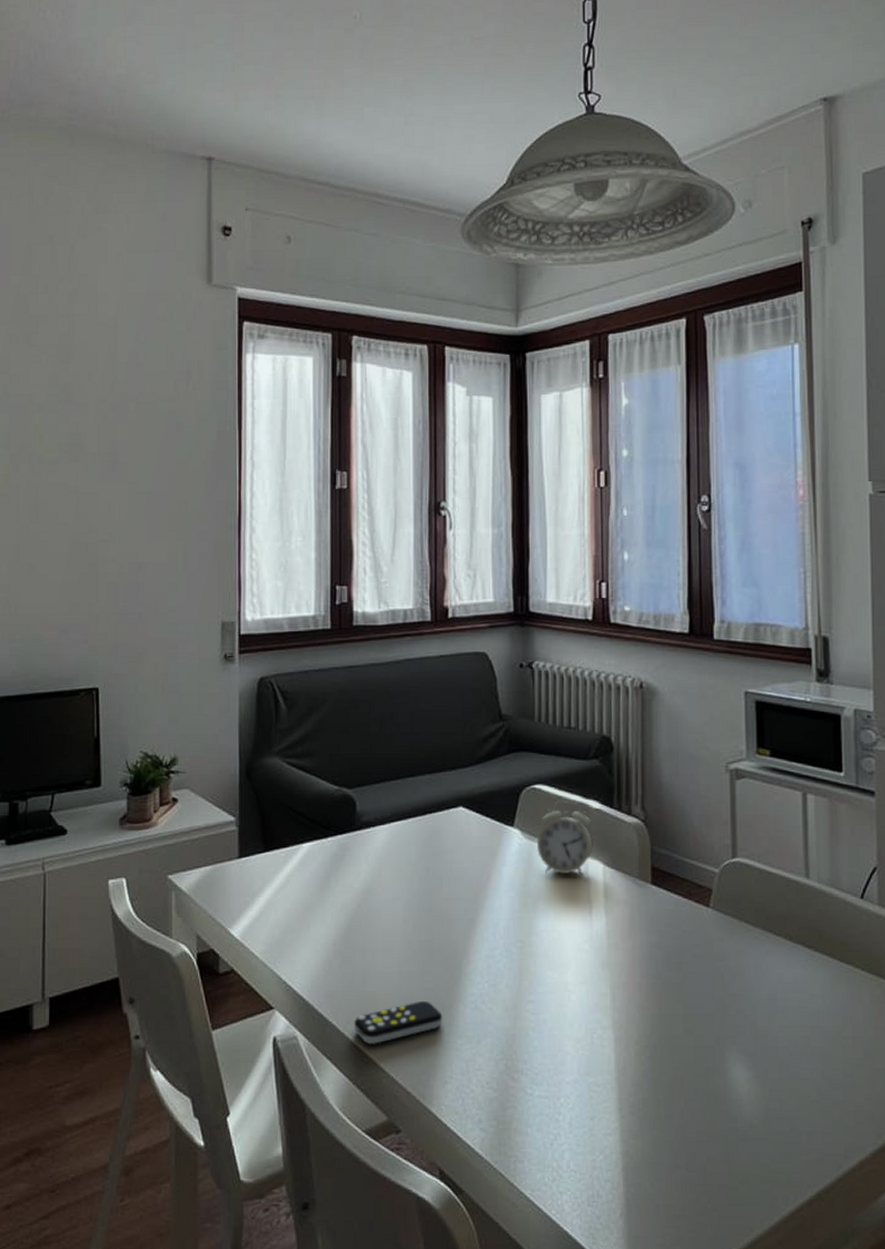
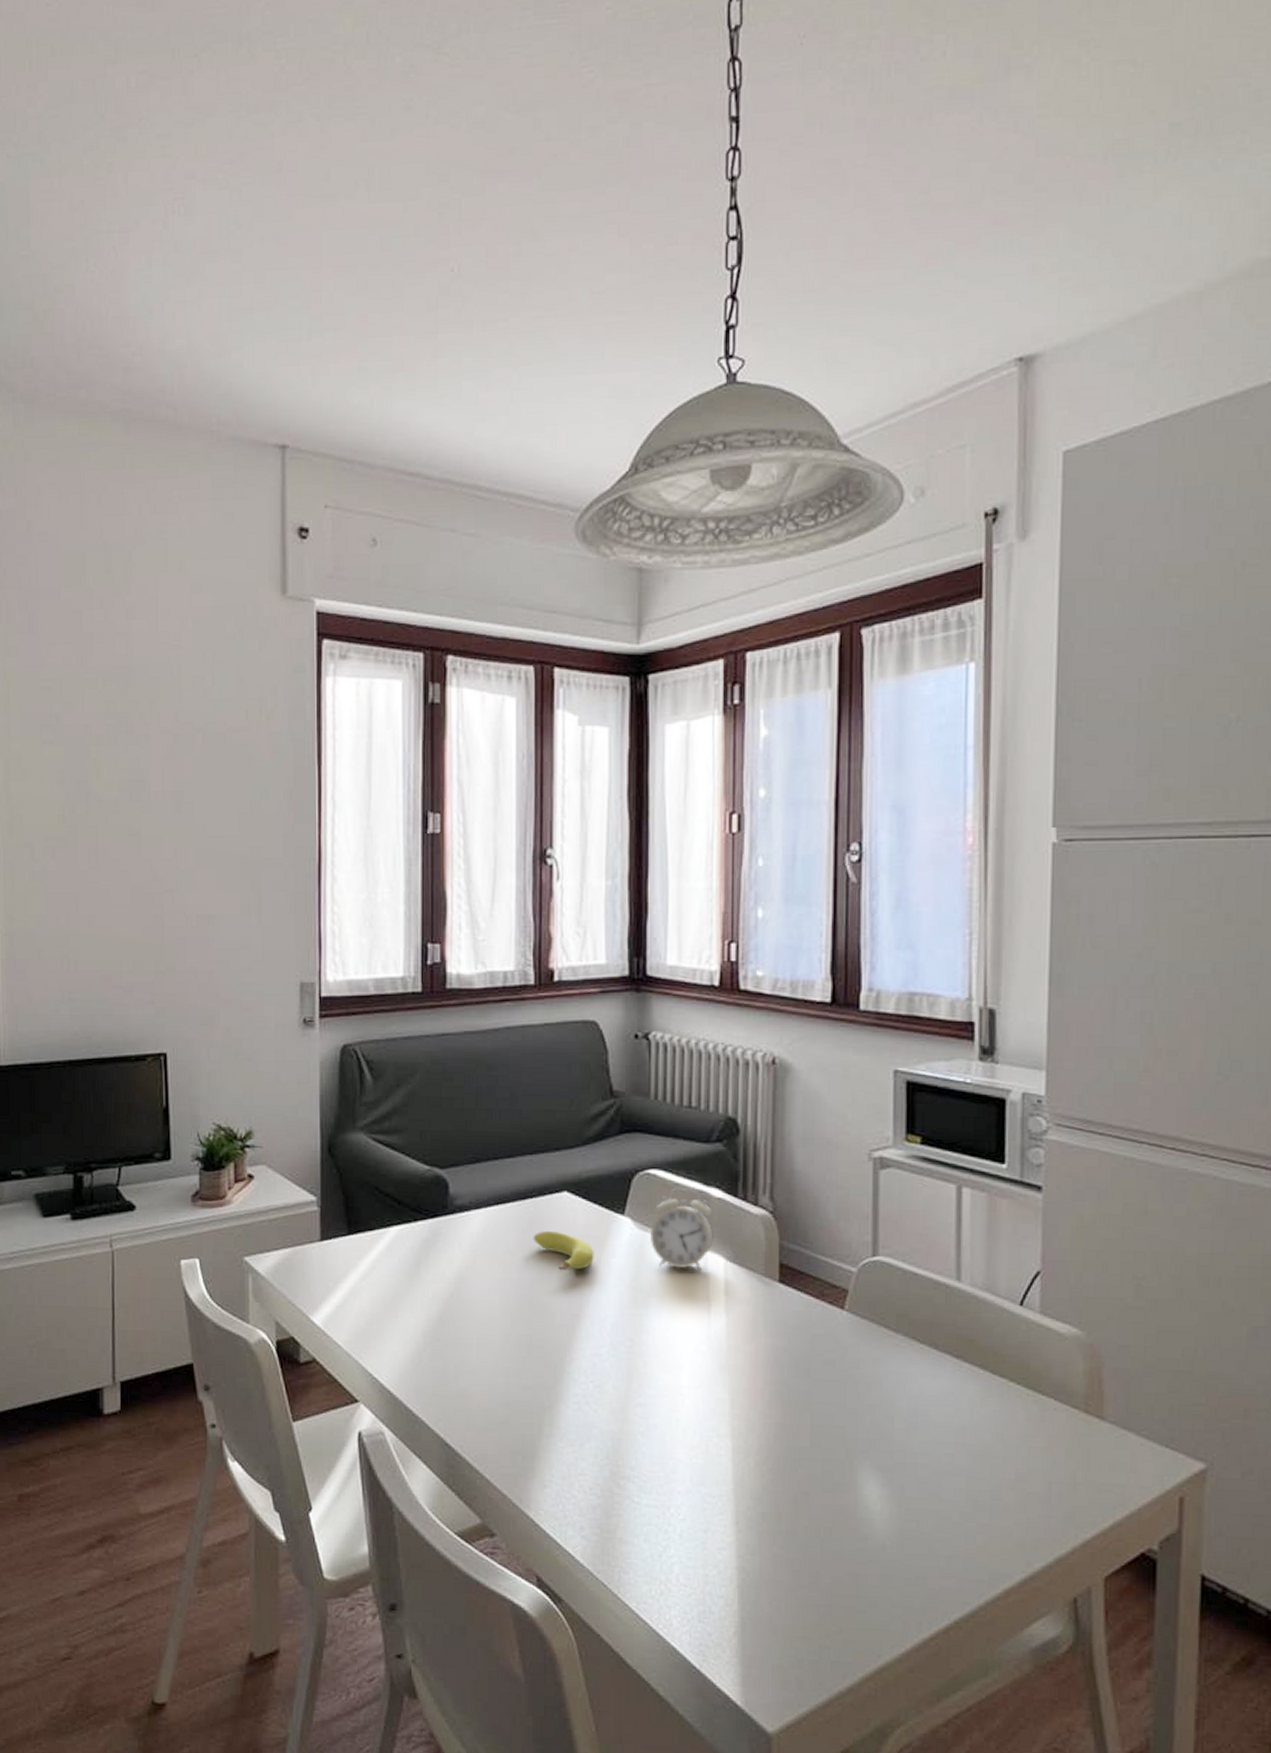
remote control: present [354,1000,443,1044] -> none [446,1399,542,1443]
fruit: none [432,842,487,878] -> present [533,1230,594,1270]

